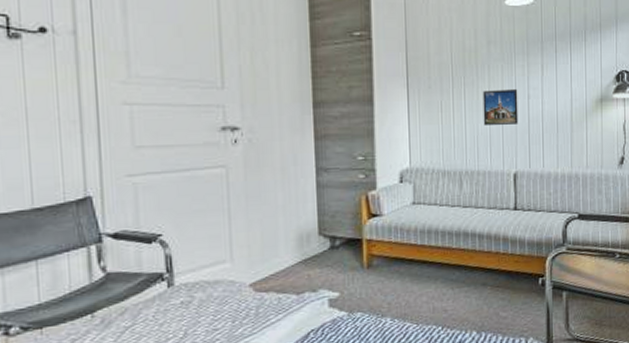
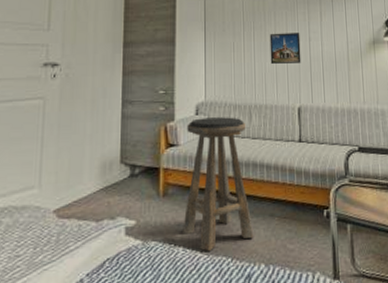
stool: none [390,184,466,320] -> present [183,117,254,251]

